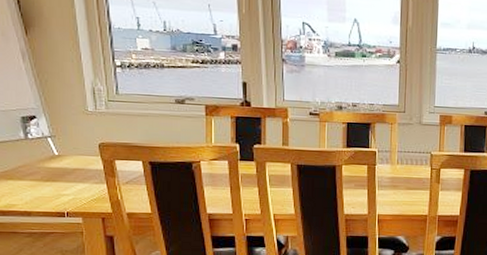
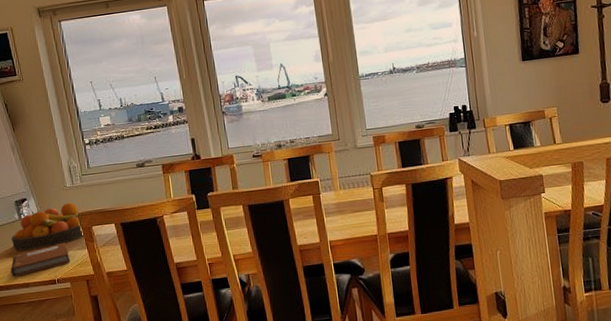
notebook: none [10,172,85,203] -> present [11,242,71,277]
fruit bowl: none [12,129,105,176] -> present [11,202,85,251]

